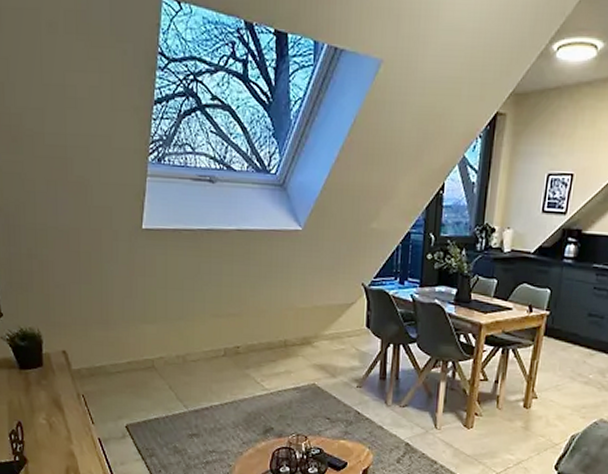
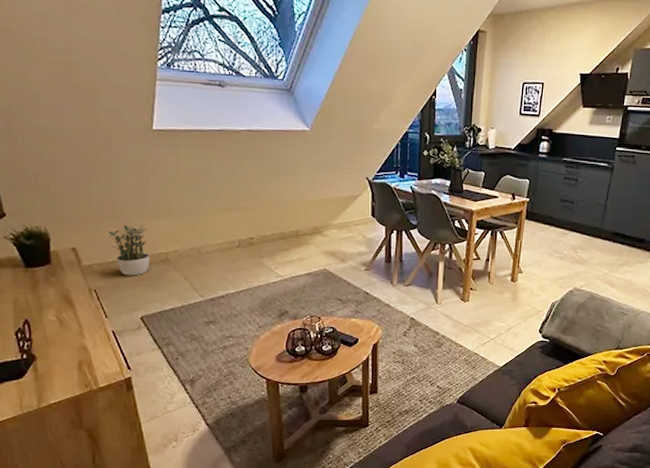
potted plant: none [97,329,136,383] -> present [108,225,150,276]

